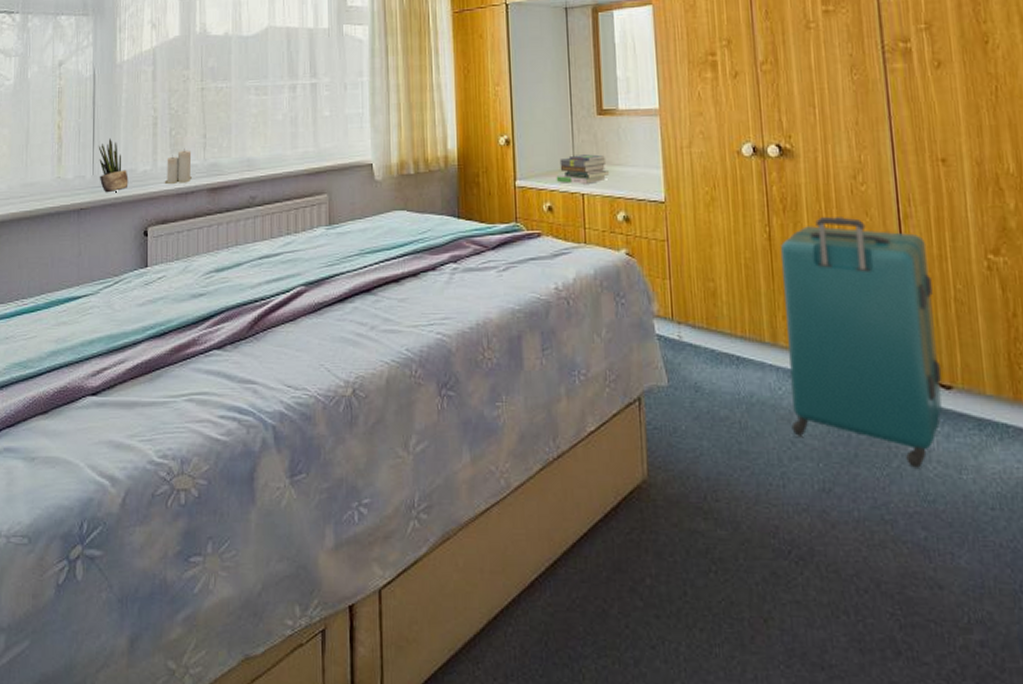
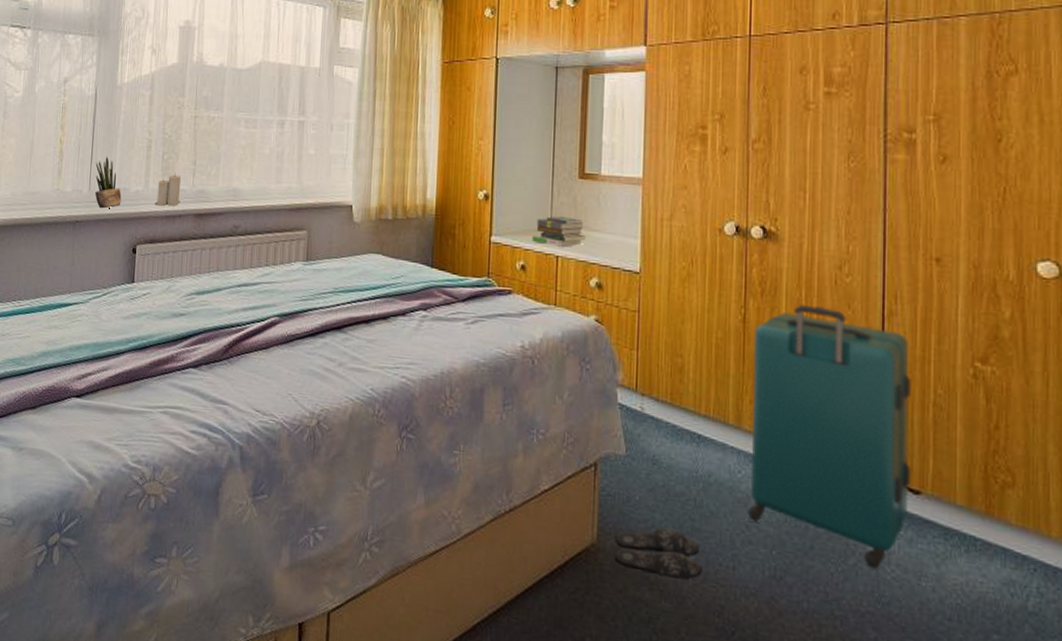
slippers: none [666,455,753,504] -> present [614,527,702,579]

